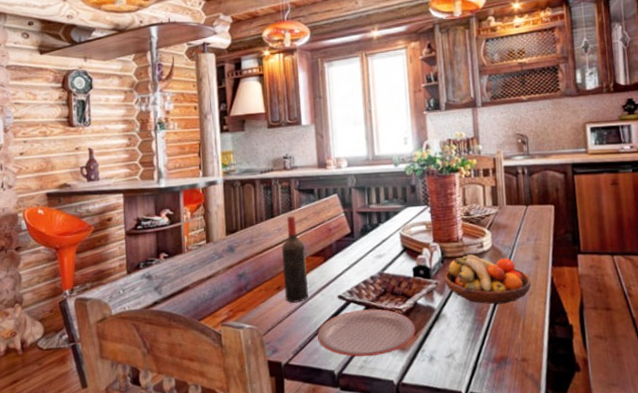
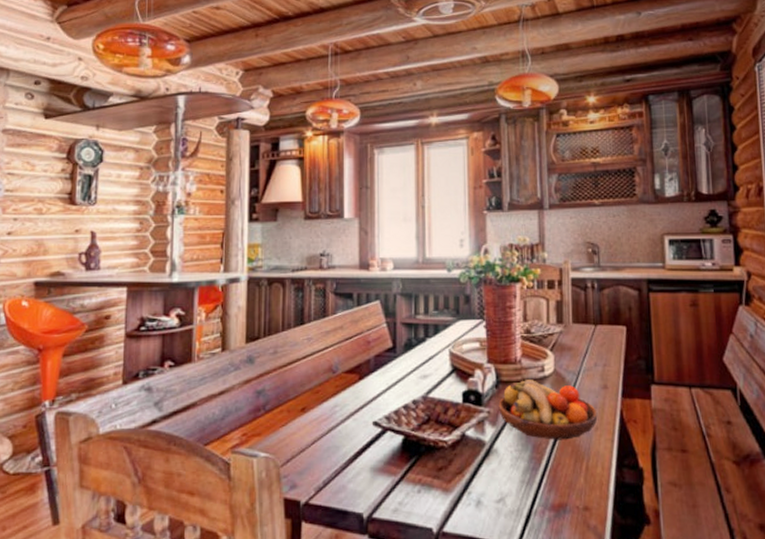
wine bottle: present [282,215,308,303] -> none [311,323,338,428]
plate: present [317,309,416,357] -> none [345,439,462,498]

